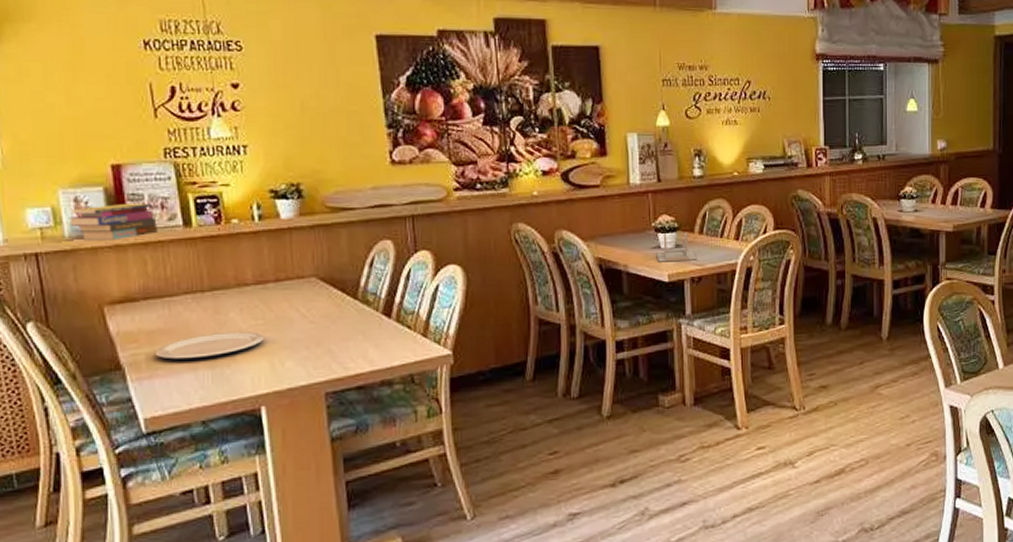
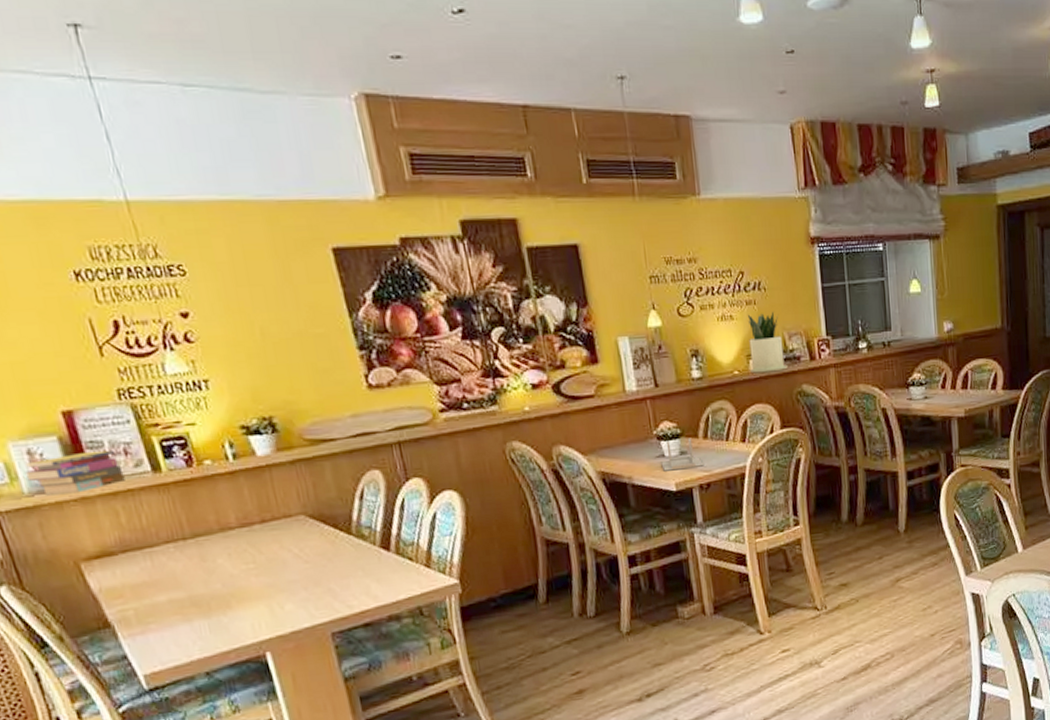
plate: present [155,331,265,360] -> none [143,577,259,613]
planter: none [748,119,785,177] -> present [747,311,788,375]

